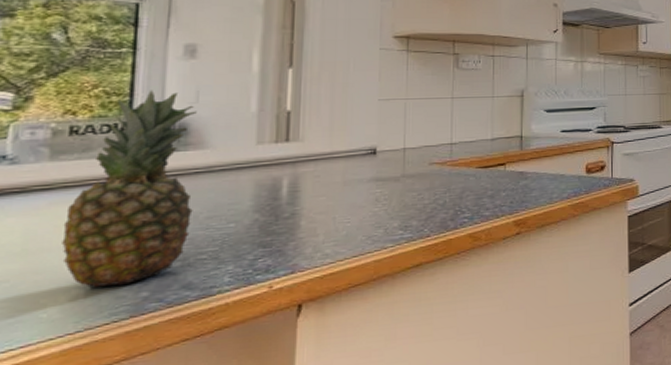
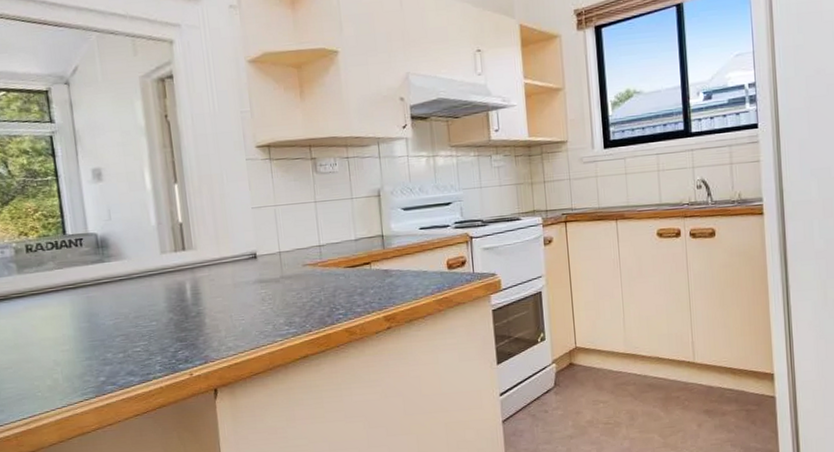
fruit: present [62,90,197,288] -> none [37,211,125,373]

